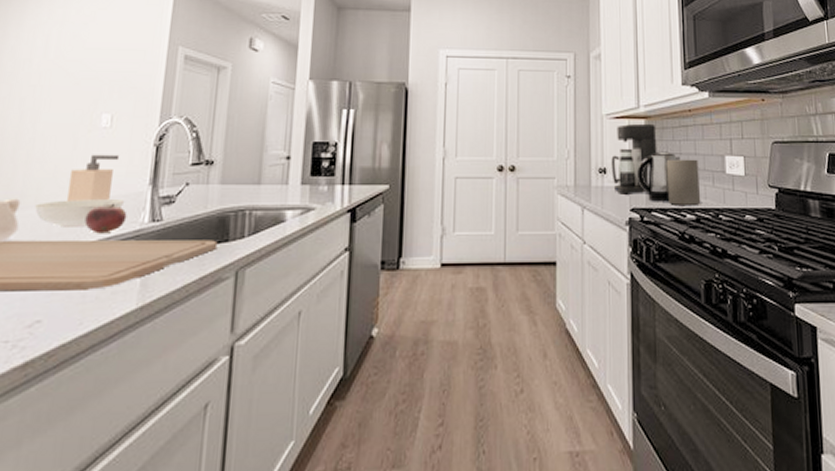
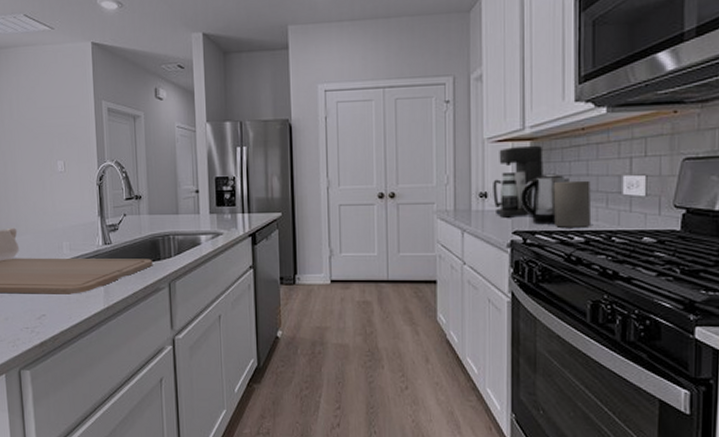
bowl: present [35,200,124,227] -> none [27,228,83,249]
soap dispenser: present [67,154,120,201] -> none [44,193,75,229]
fruit: present [84,203,127,234] -> none [60,230,87,254]

